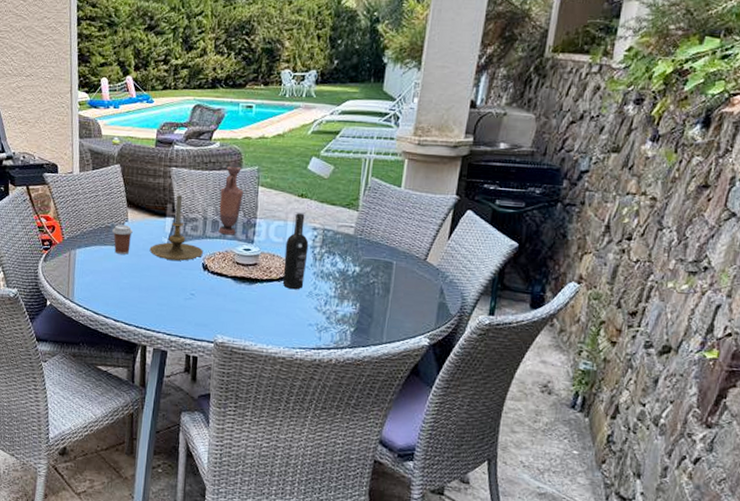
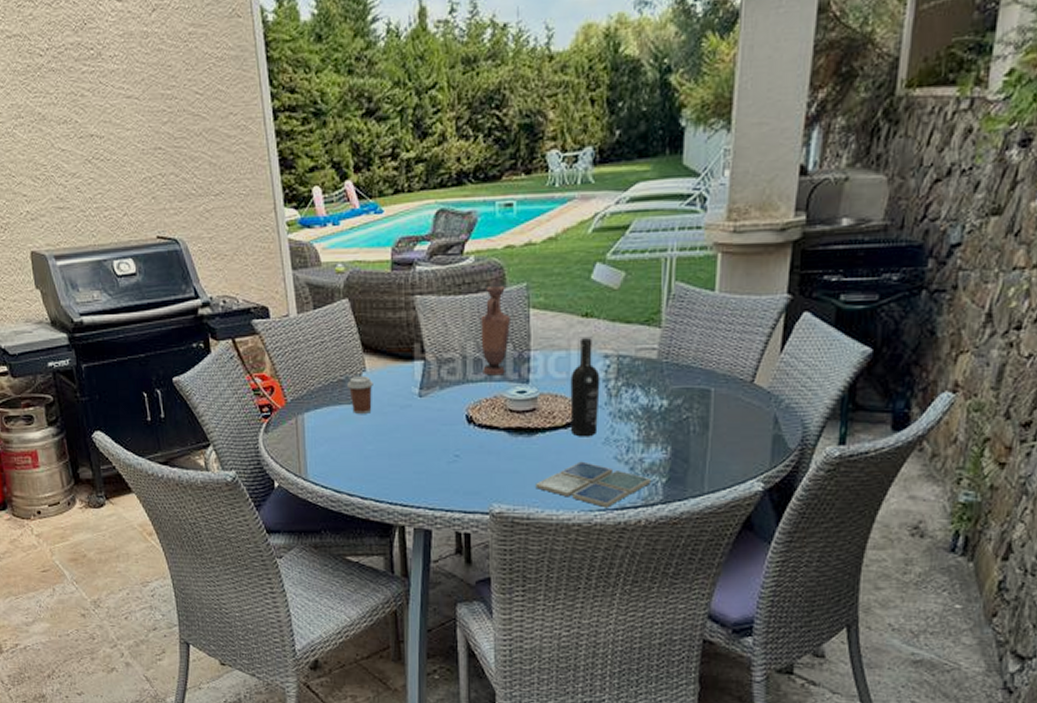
candle holder: present [149,195,203,261] -> none [397,331,465,415]
drink coaster: none [252,308,343,348] -> present [535,461,652,509]

